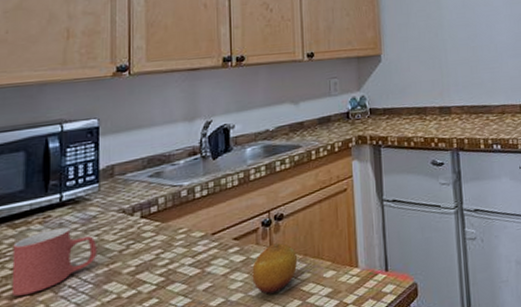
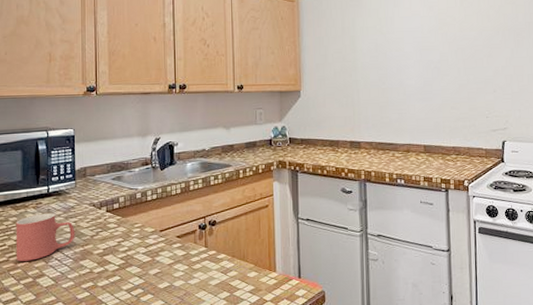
fruit: present [252,243,298,295] -> none [191,244,227,285]

